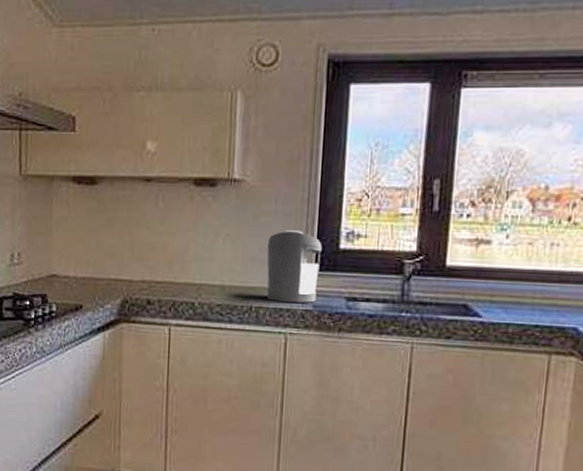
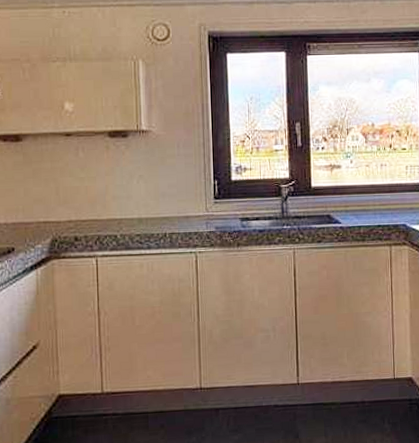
coffee maker: present [267,230,322,303] -> none [174,168,218,227]

